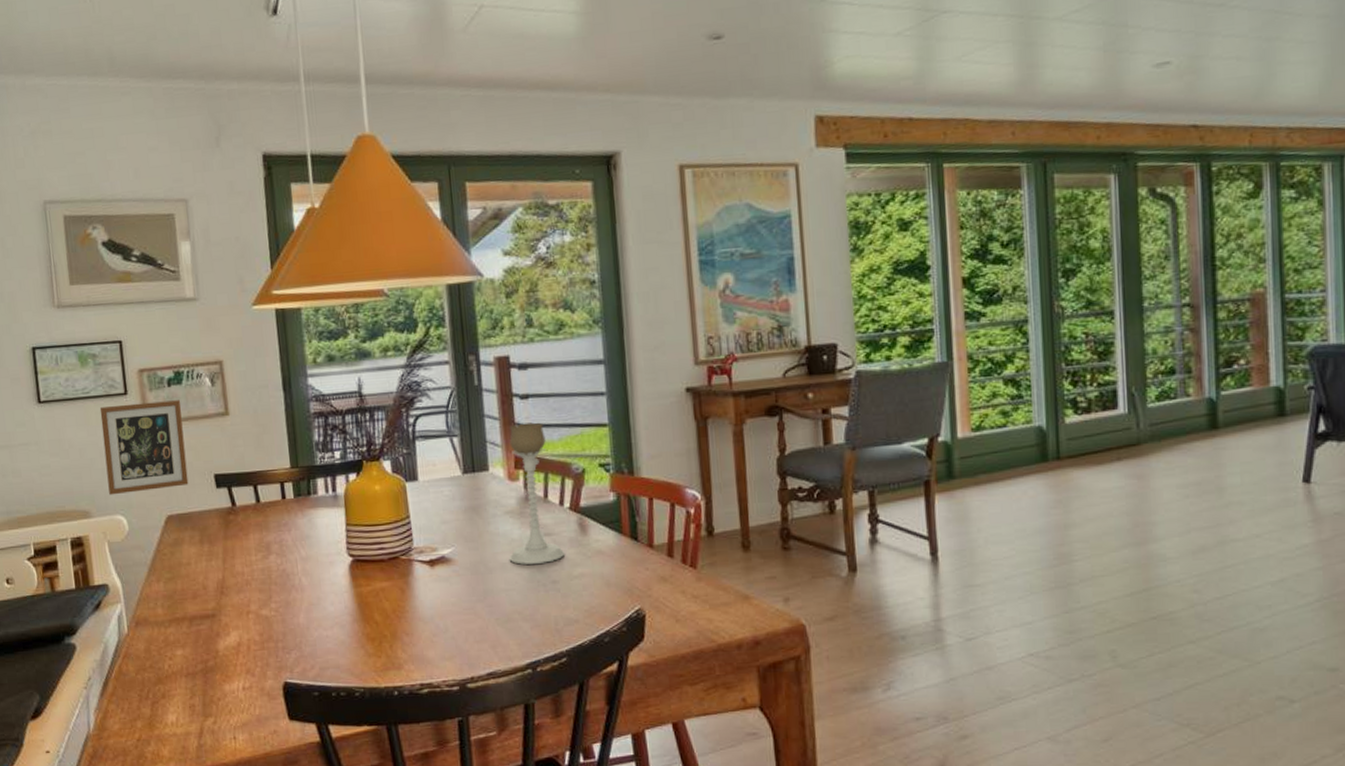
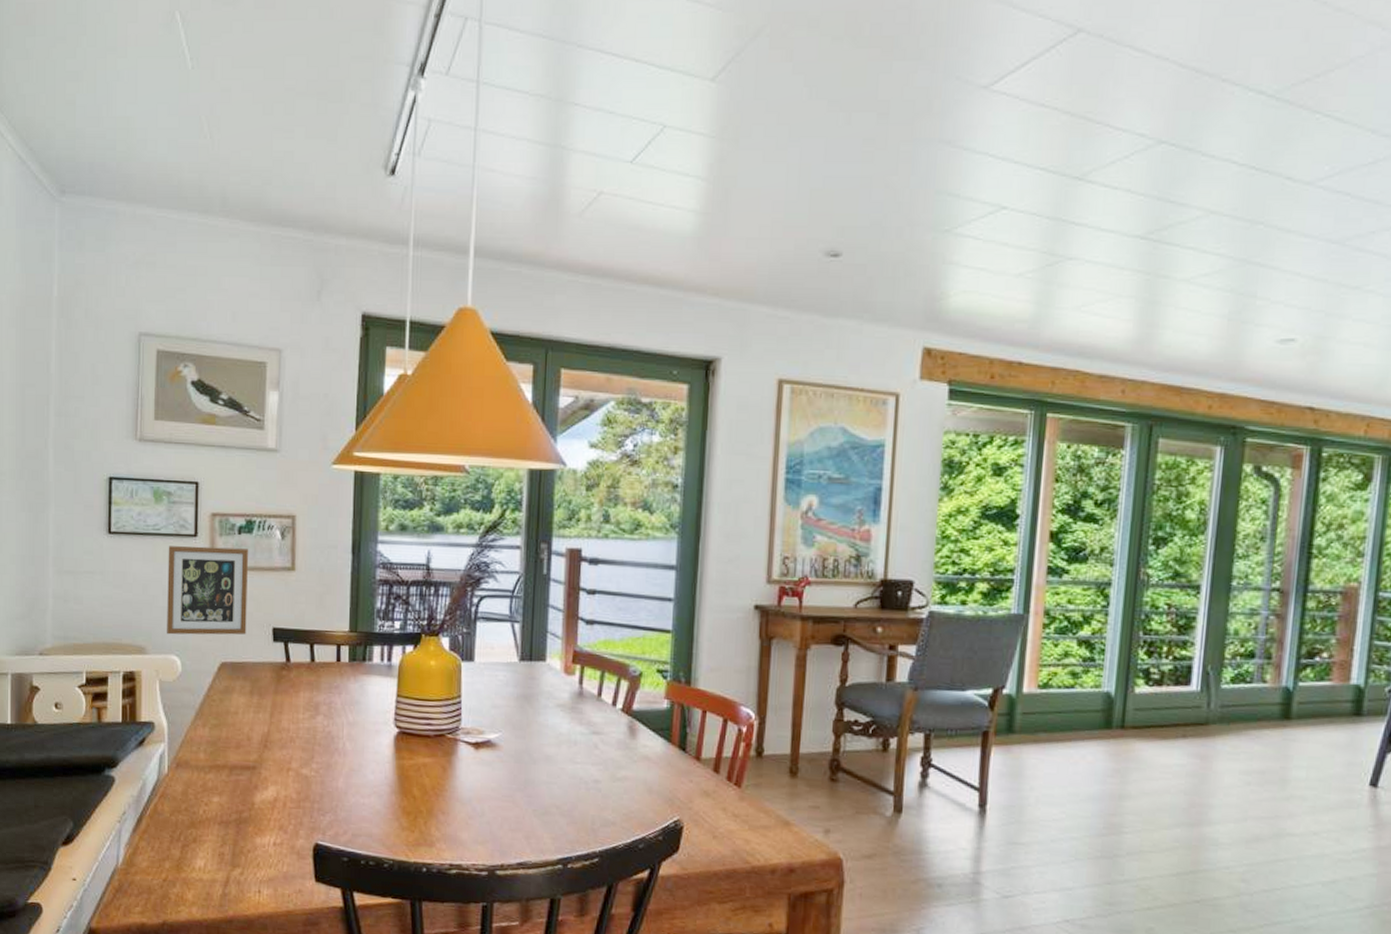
candle holder: present [509,422,564,565] -> none [554,618,610,762]

